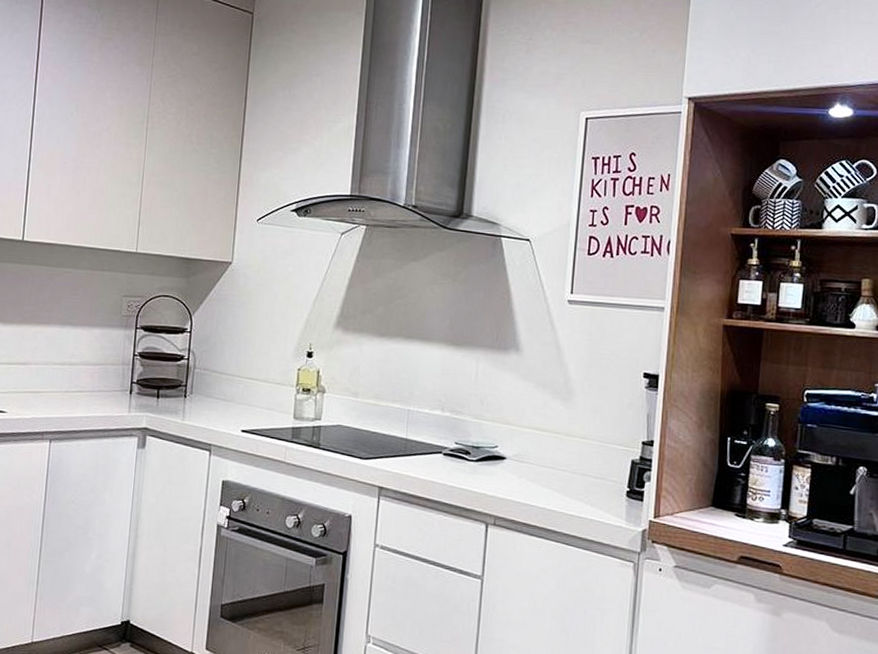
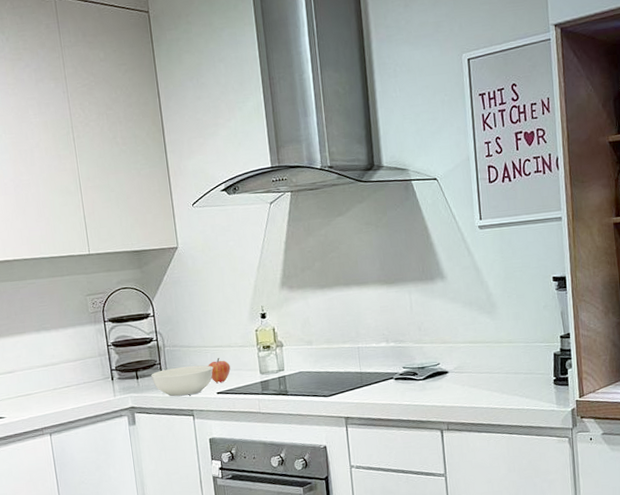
bowl: none [173,393,243,428] -> present [151,365,214,397]
fruit: none [238,391,262,420] -> present [208,357,231,383]

